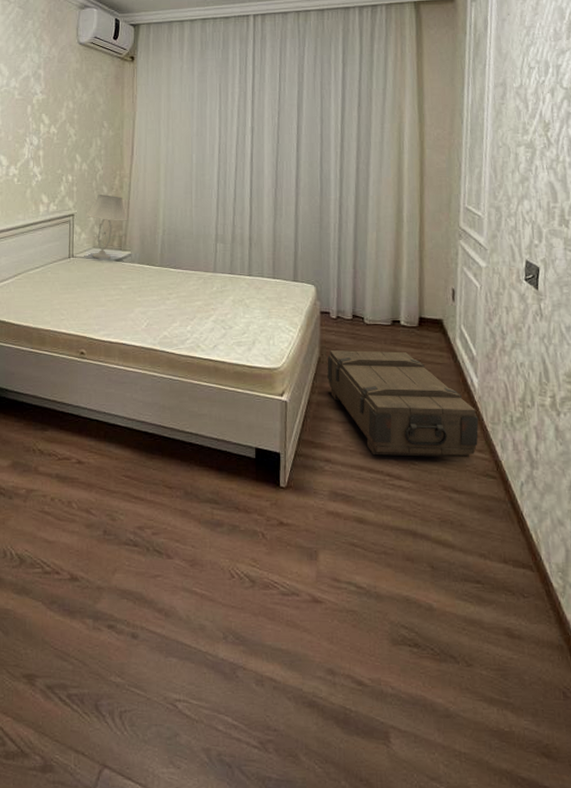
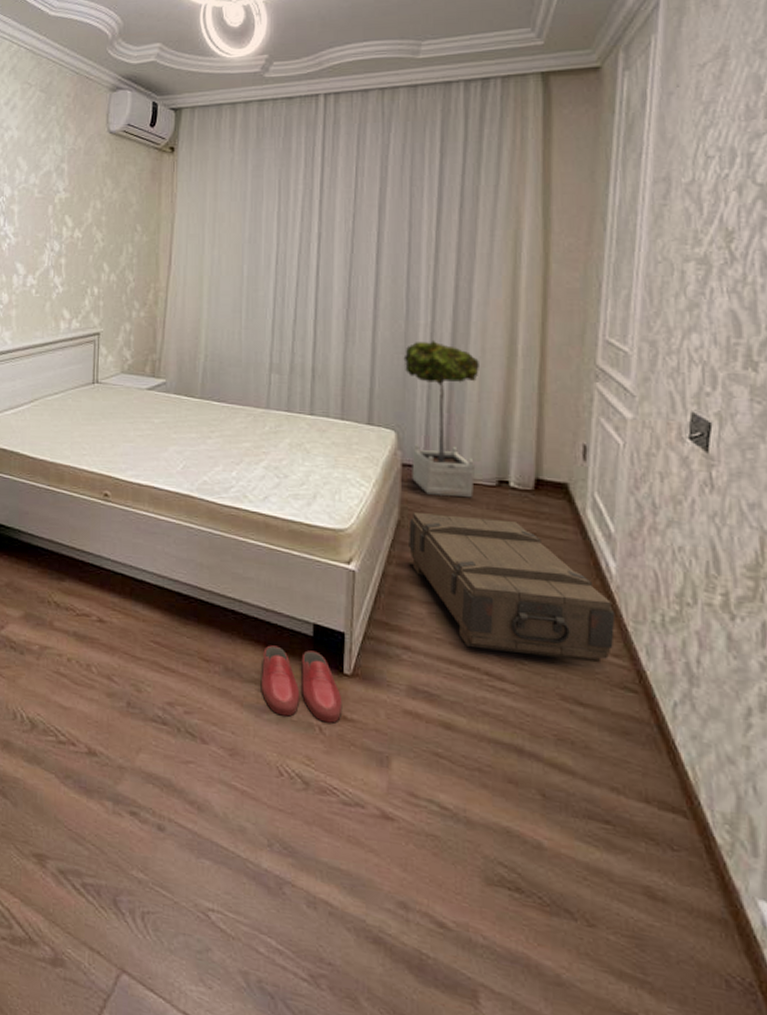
table lamp: present [86,195,128,260] -> none [113,311,163,388]
slippers: none [214,469,280,529] -> present [260,645,343,723]
potted tree: none [319,211,376,336] -> present [403,339,479,498]

